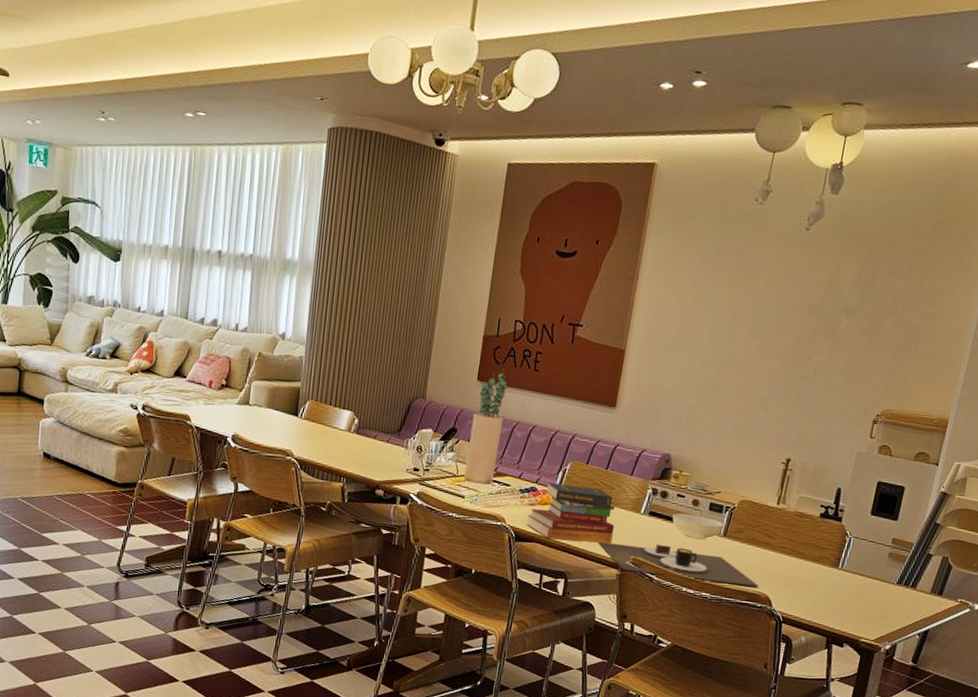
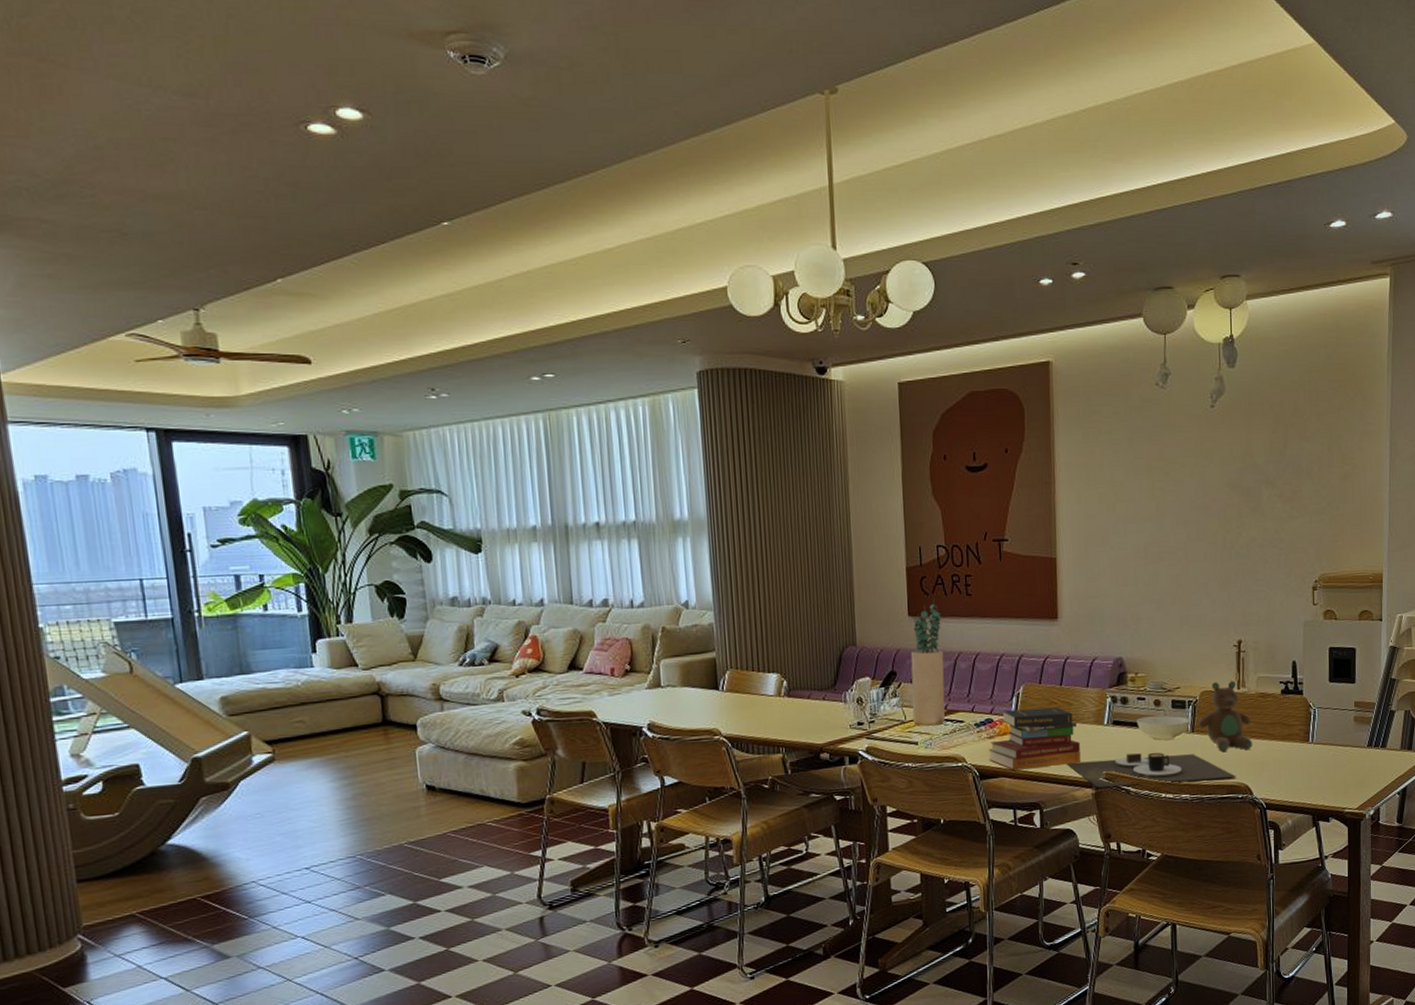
stuffed toy: none [731,493,785,563] -> present [1198,681,1253,752]

